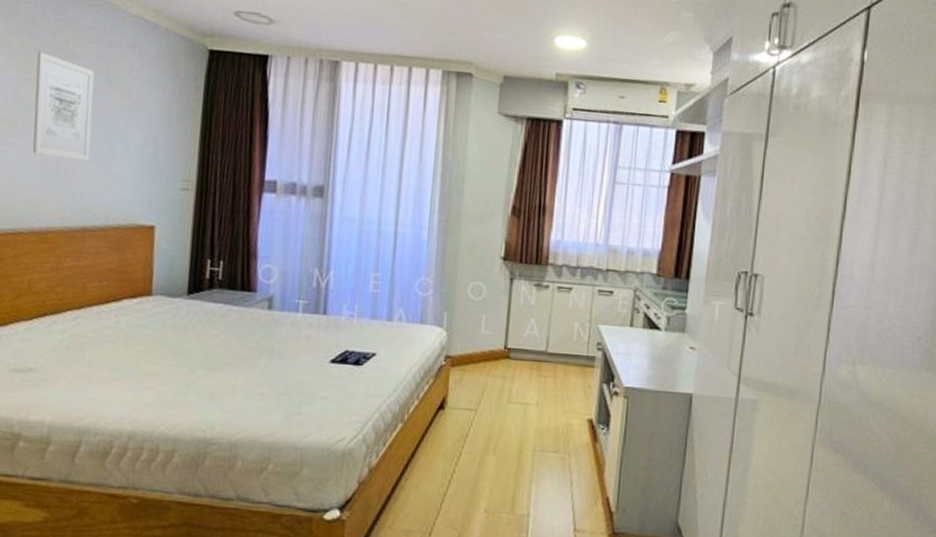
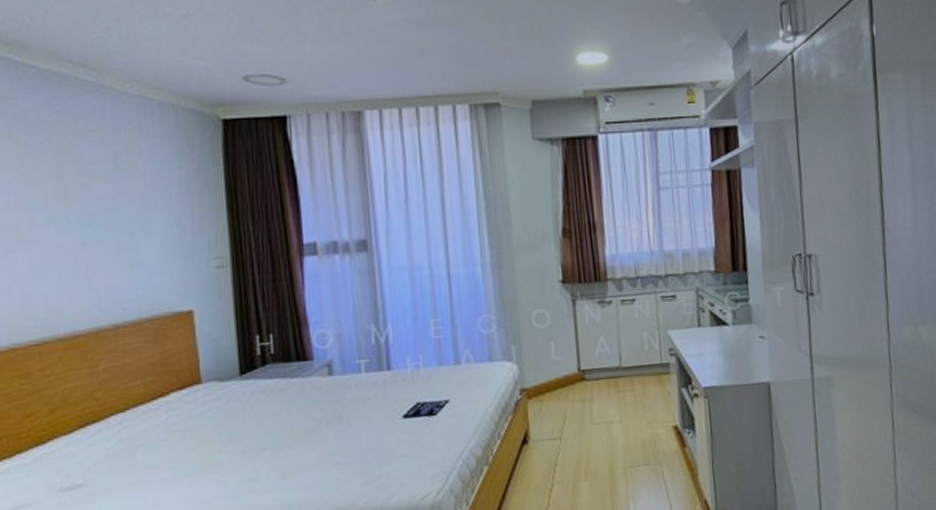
wall art: present [32,51,95,162] -> none [35,148,110,257]

